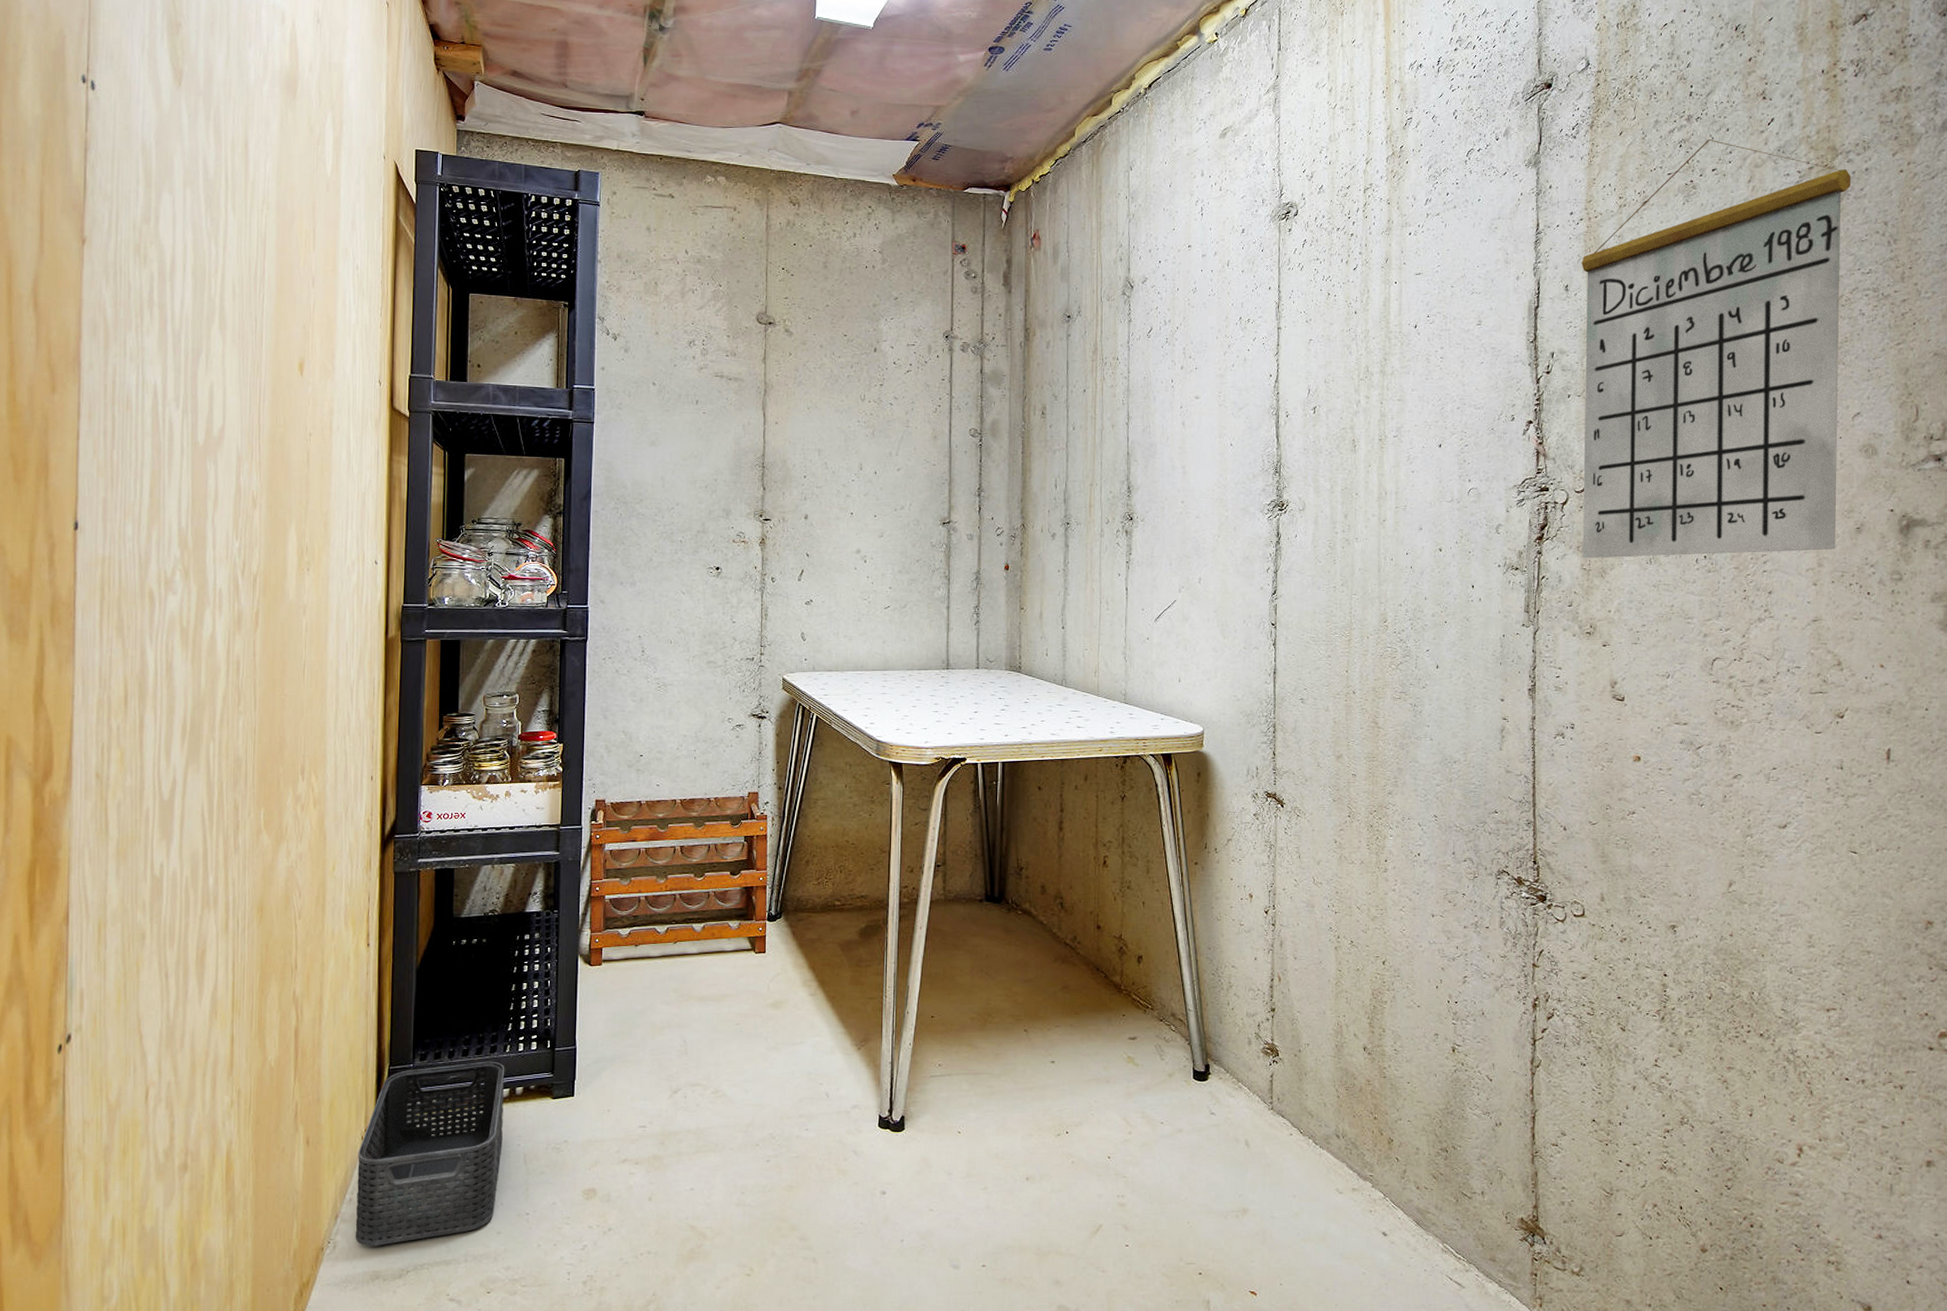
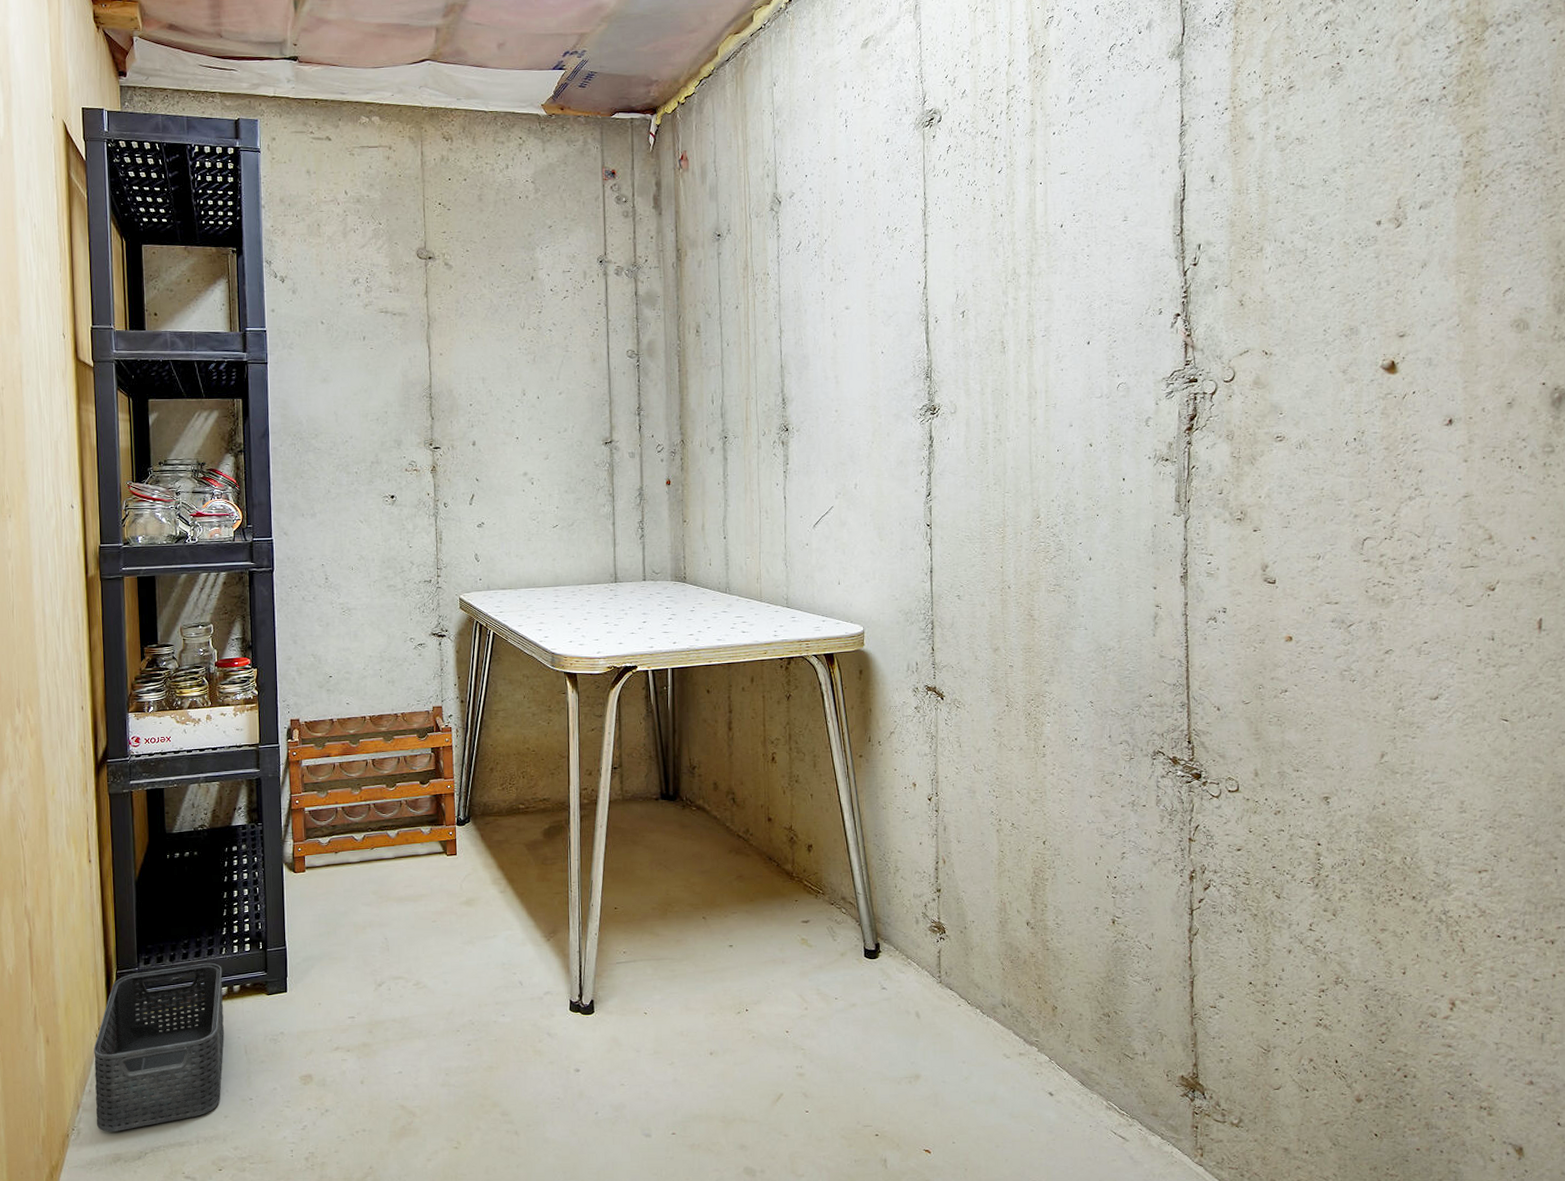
calendar: present [1581,139,1850,558] -> none [1227,19,1501,446]

